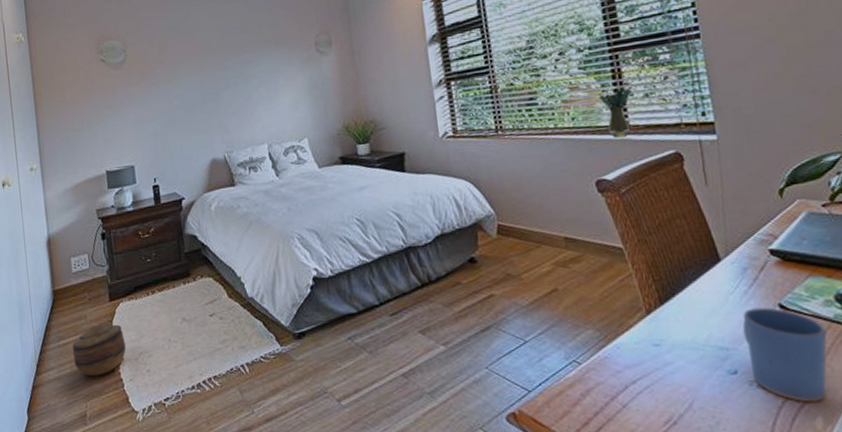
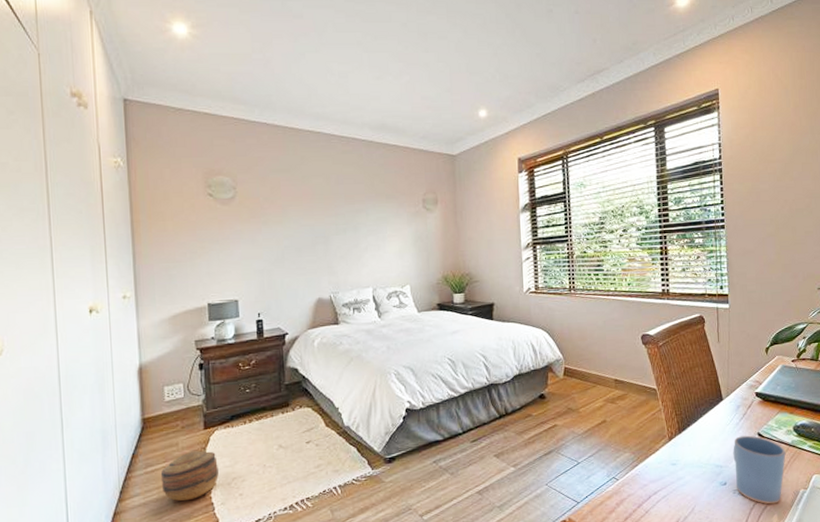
vase: present [599,87,633,138] -> none [650,261,675,302]

